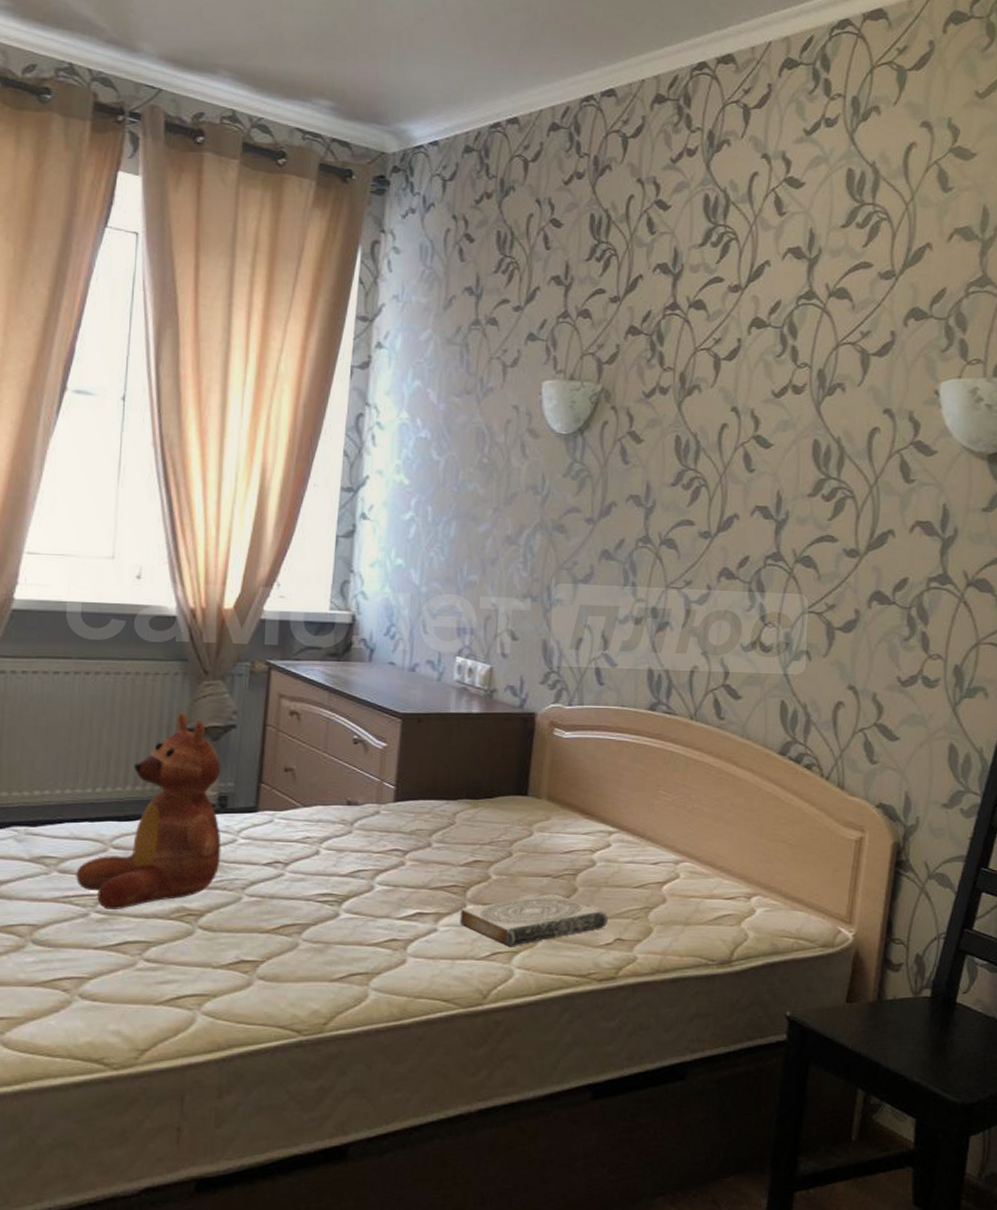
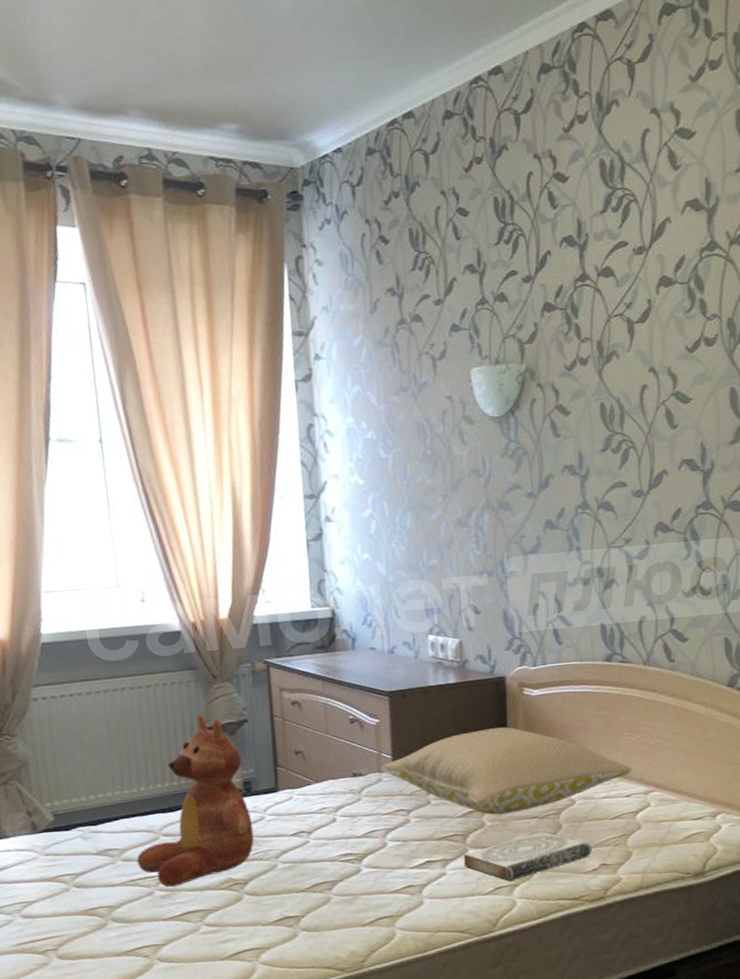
pillow: none [380,769,664,868] -> present [380,727,633,815]

